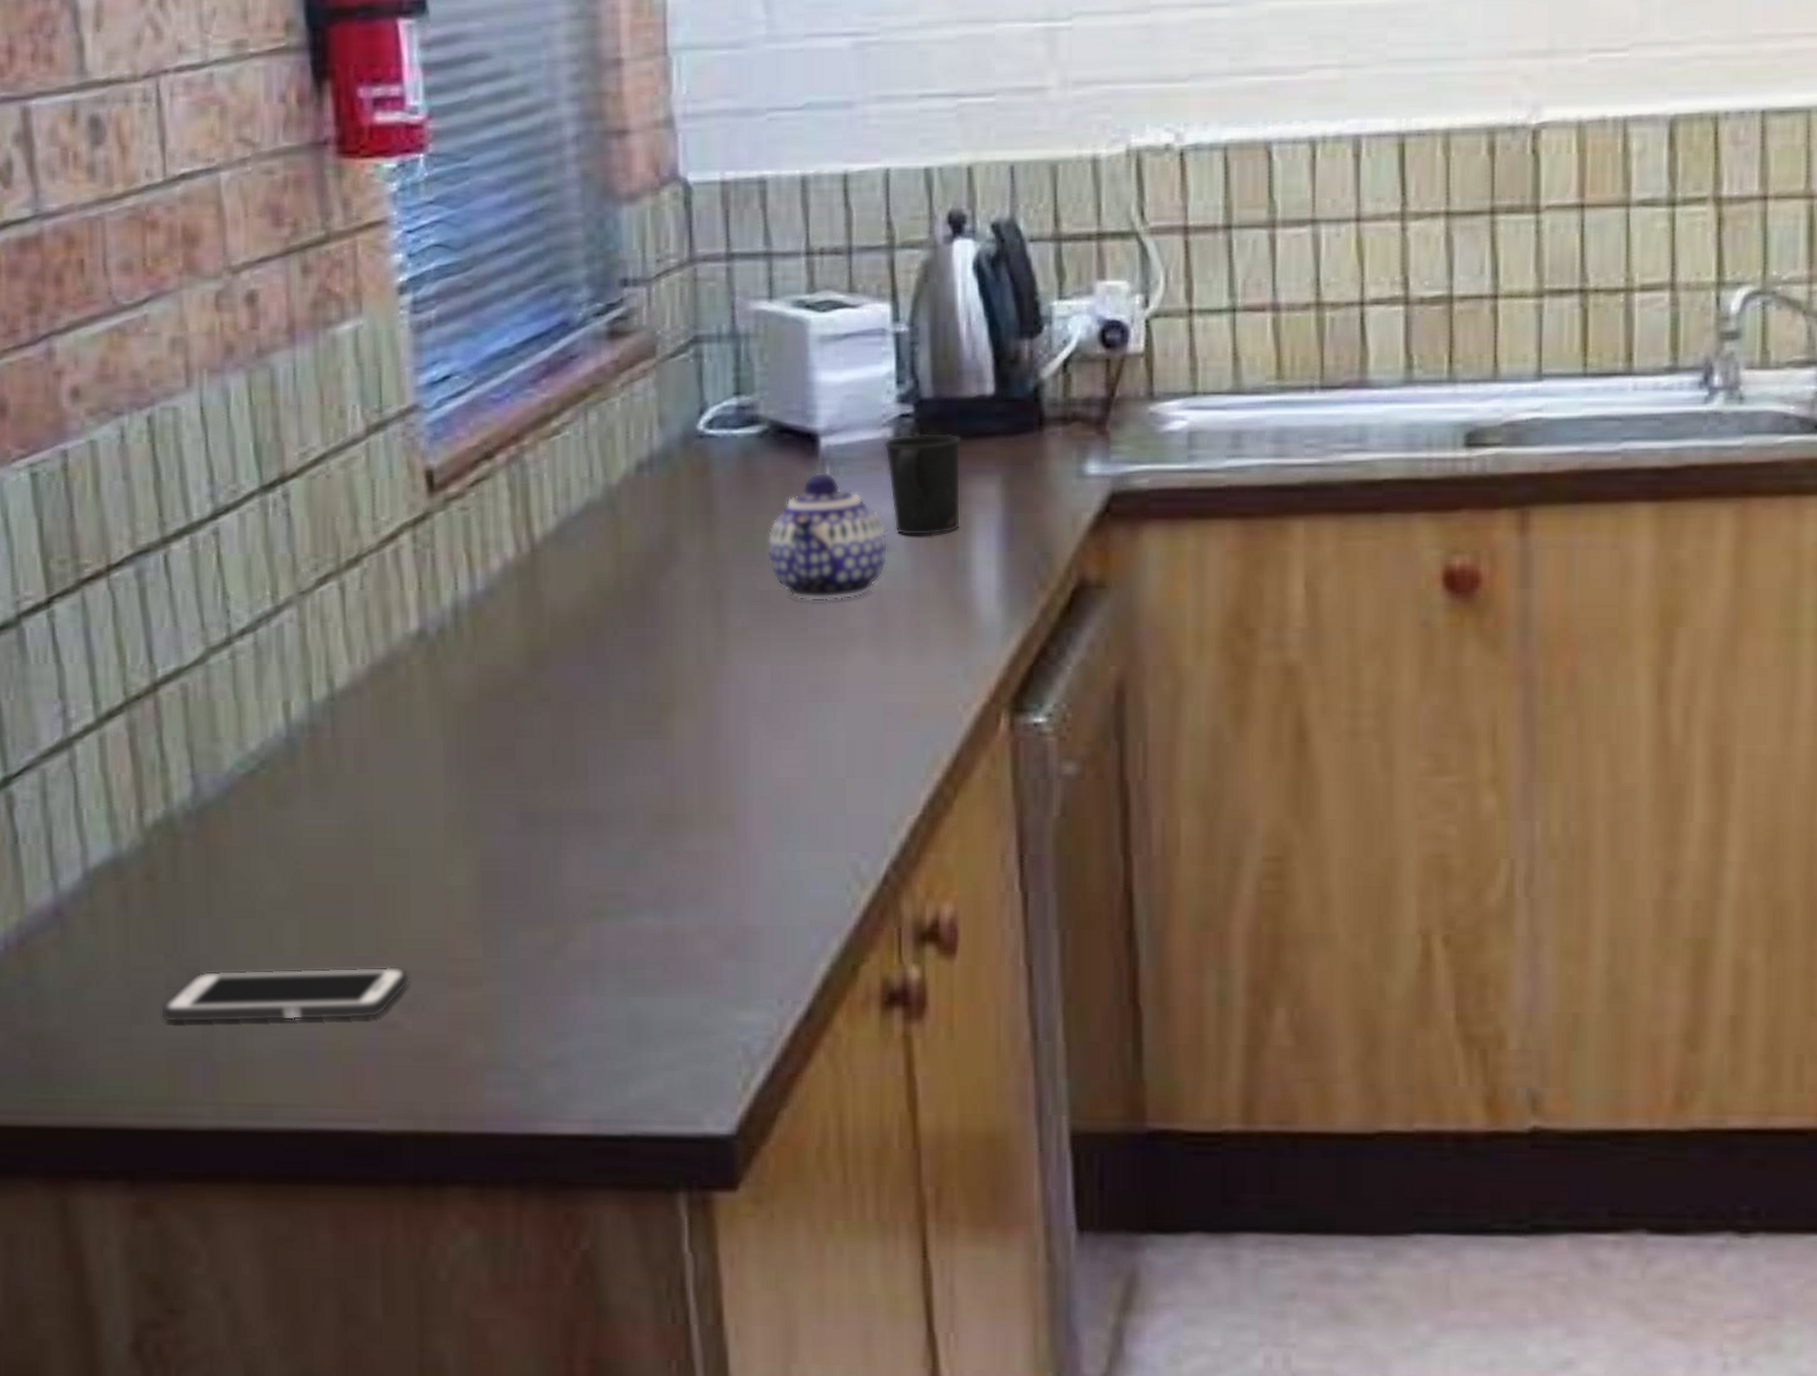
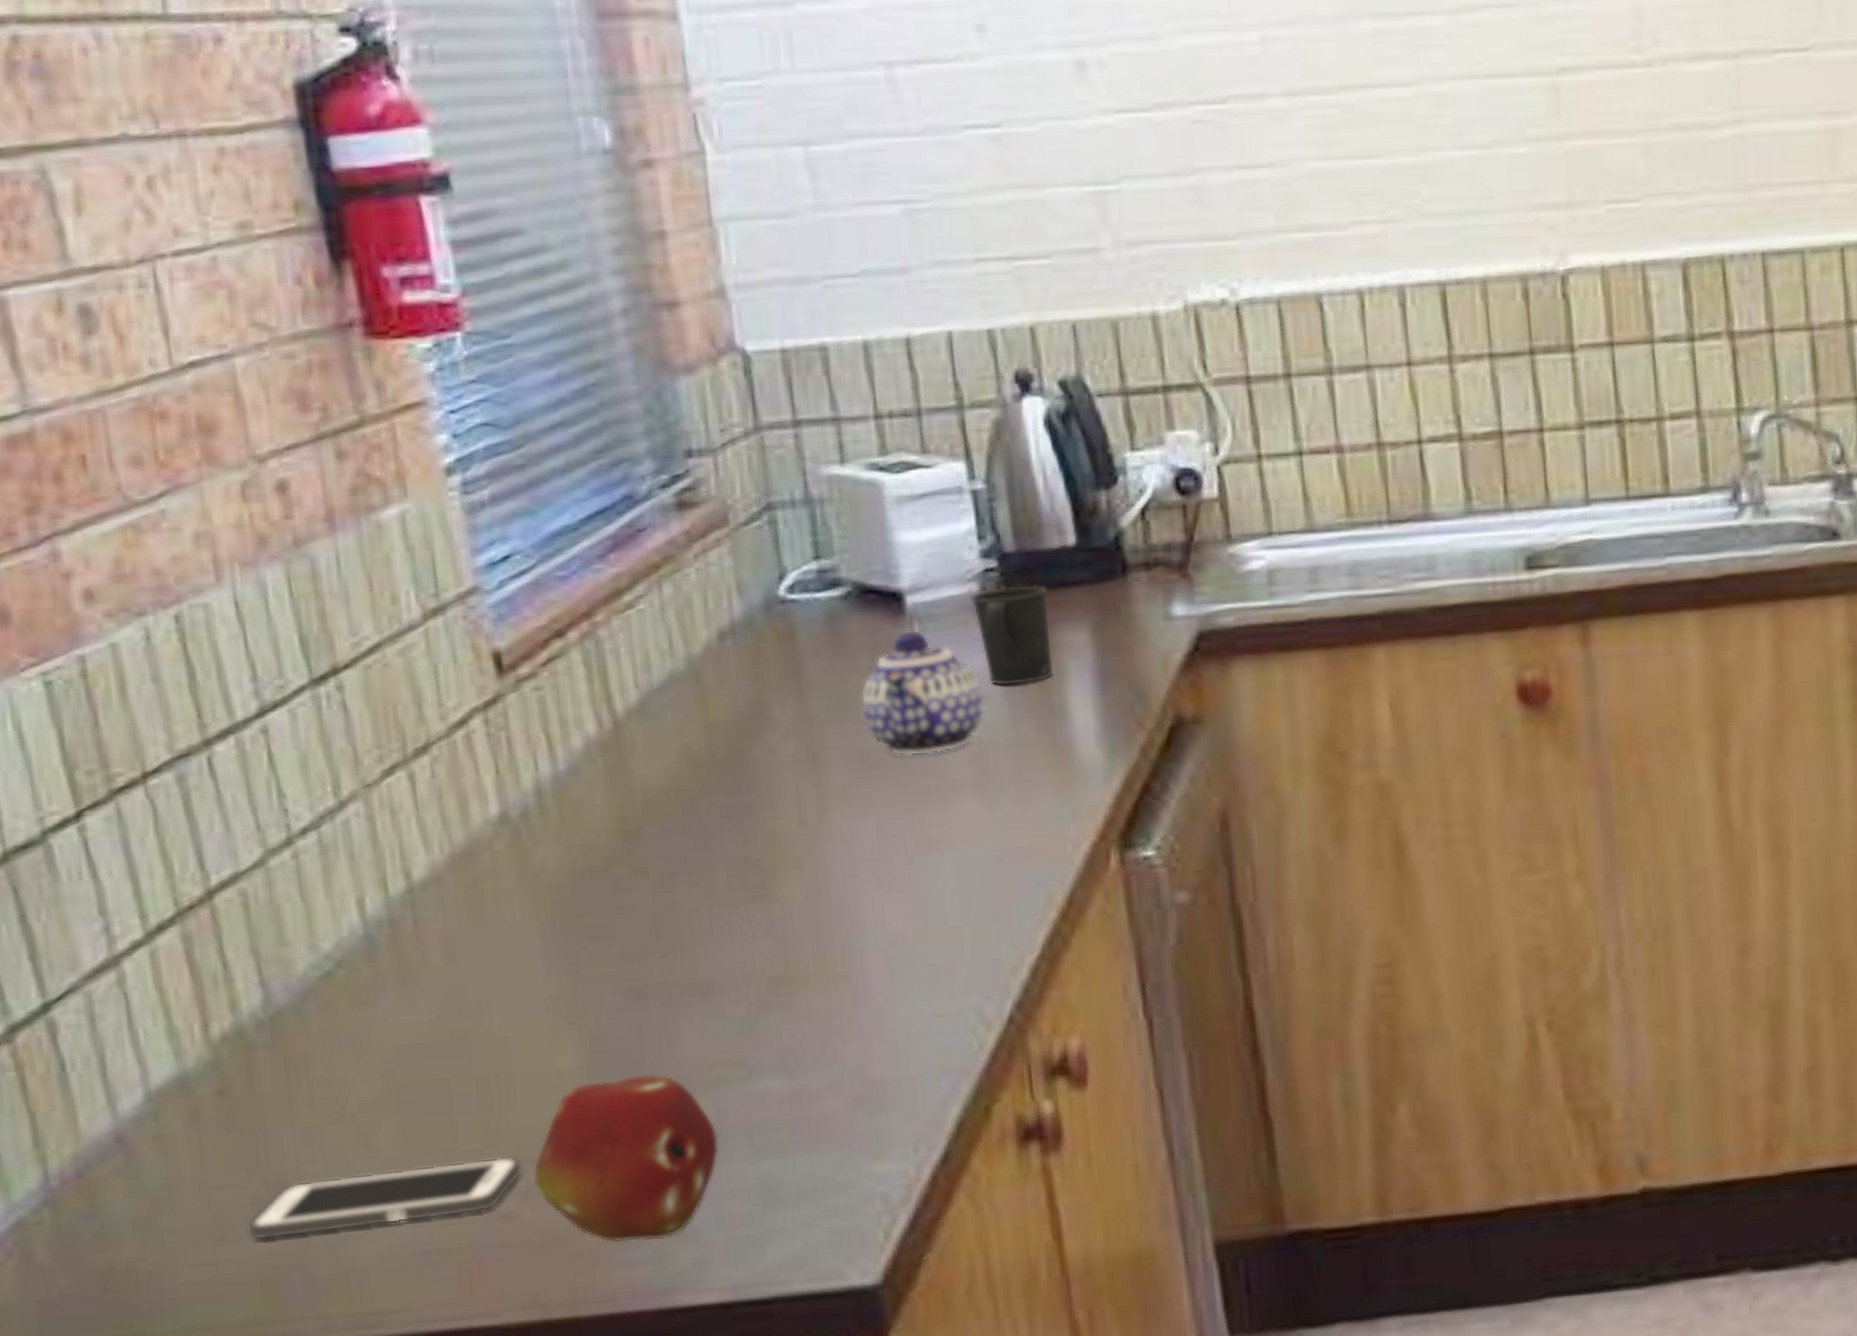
fruit: none [417,898,593,1065] -> present [532,1073,719,1243]

